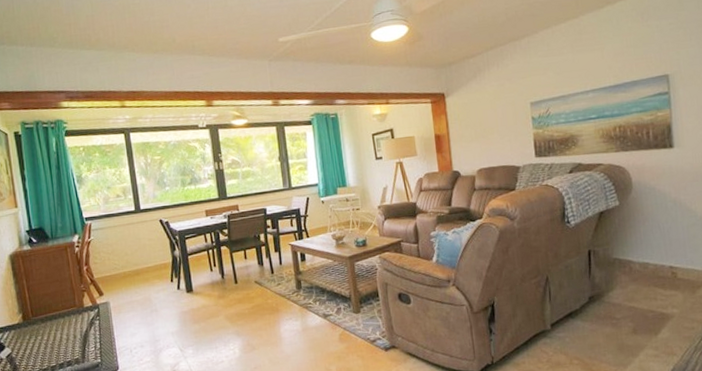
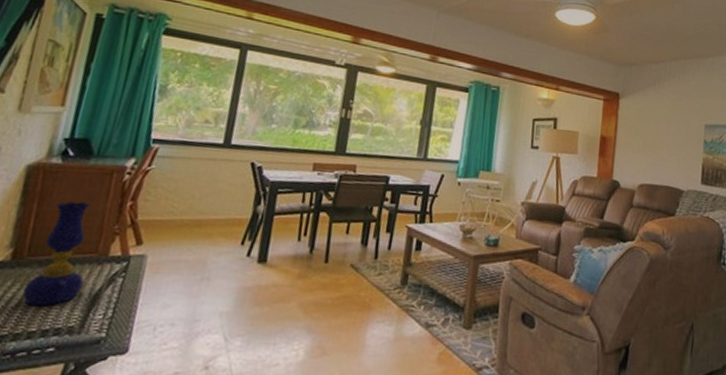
oil lamp: none [37,273,75,350] -> present [22,201,90,307]

